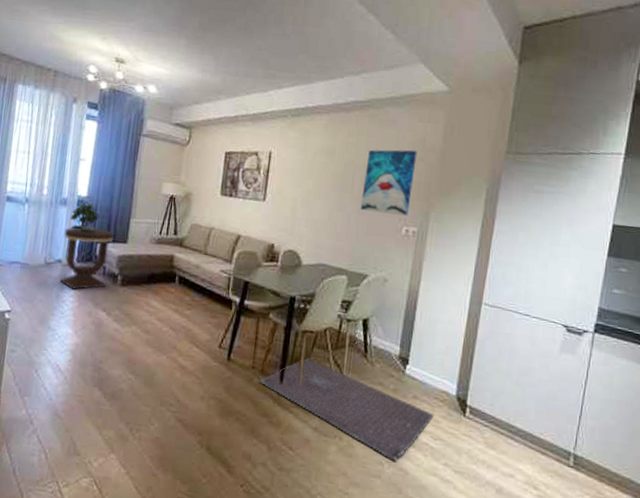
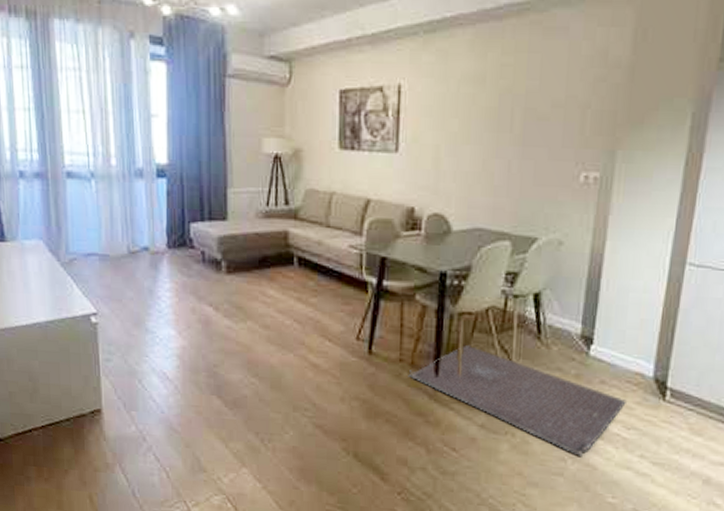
side table: present [60,227,114,290] -> none [146,204,209,282]
potted plant: present [70,200,100,231] -> none [150,169,188,208]
wall art: present [360,149,417,216] -> none [523,67,597,157]

